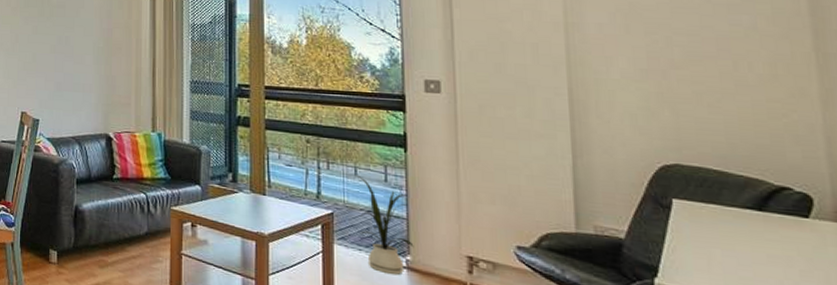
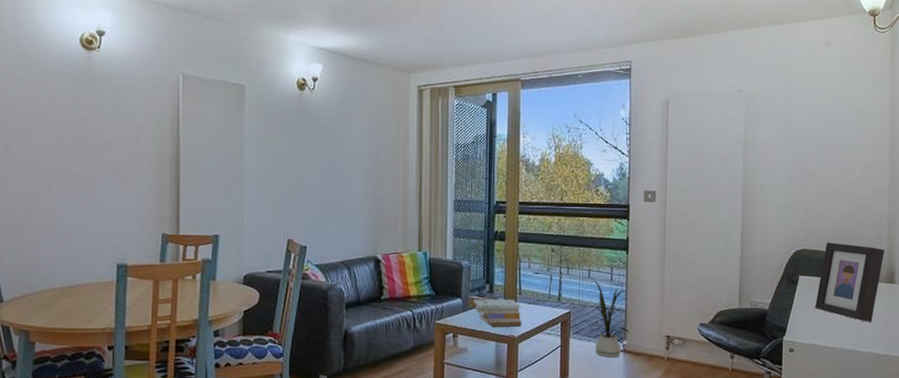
books: none [213,187,272,224] -> present [473,299,522,327]
picture frame: none [705,157,825,275] -> present [815,242,884,322]

